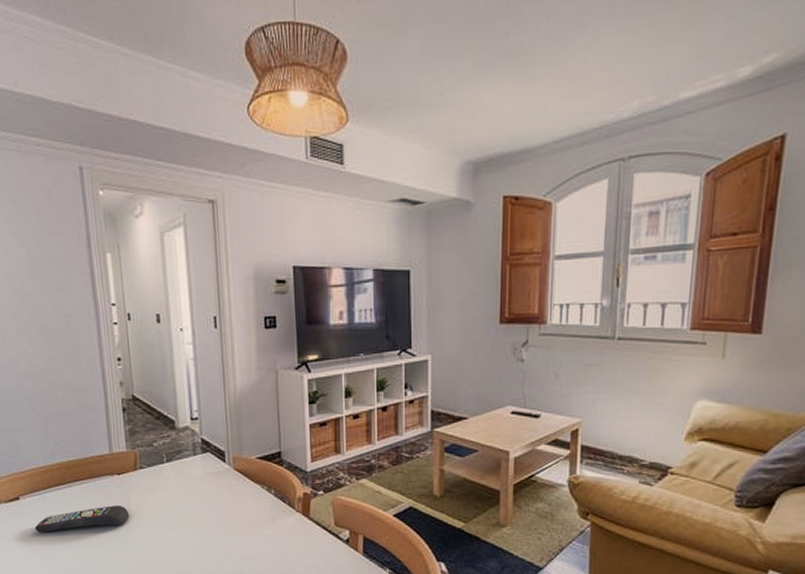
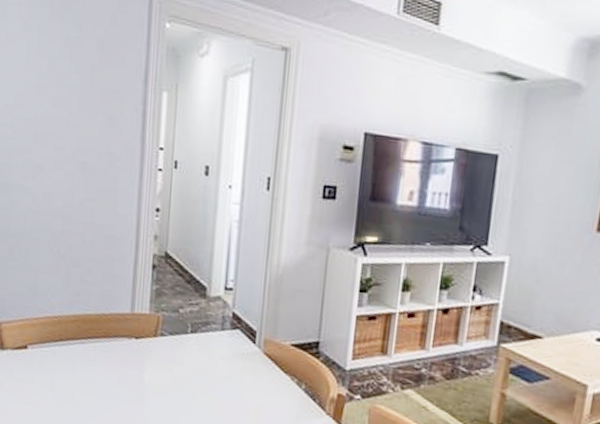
remote control: present [34,506,130,533] -> none [38,371,141,396]

